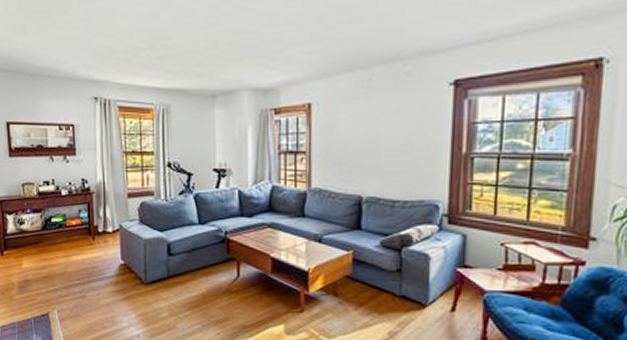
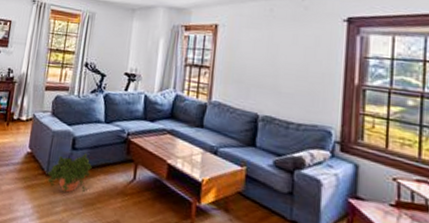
potted plant: none [147,257,192,298] -> present [47,152,92,193]

